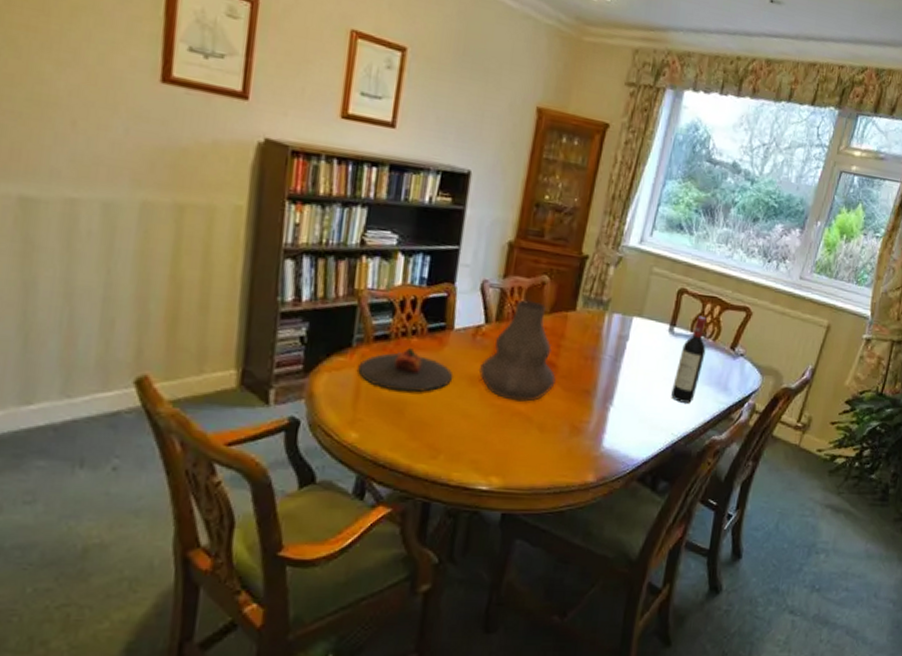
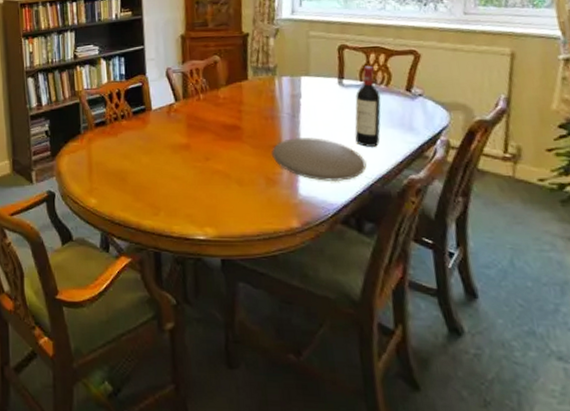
plate: present [358,348,453,392] -> none [88,129,159,164]
vase: present [478,299,556,402] -> none [177,77,244,162]
plate: none [582,384,676,437] -> present [271,137,367,182]

